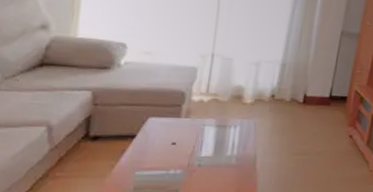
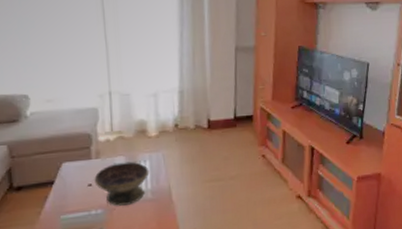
decorative bowl: none [179,124,238,168] -> present [94,161,150,206]

